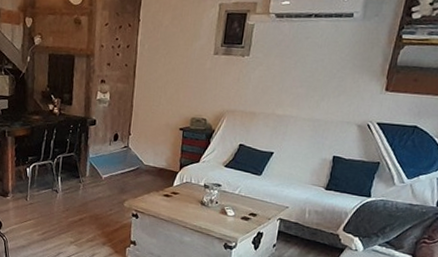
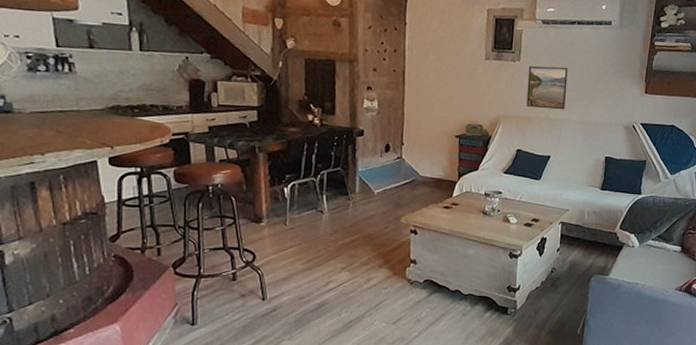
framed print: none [252,60,300,107] -> present [526,65,568,110]

